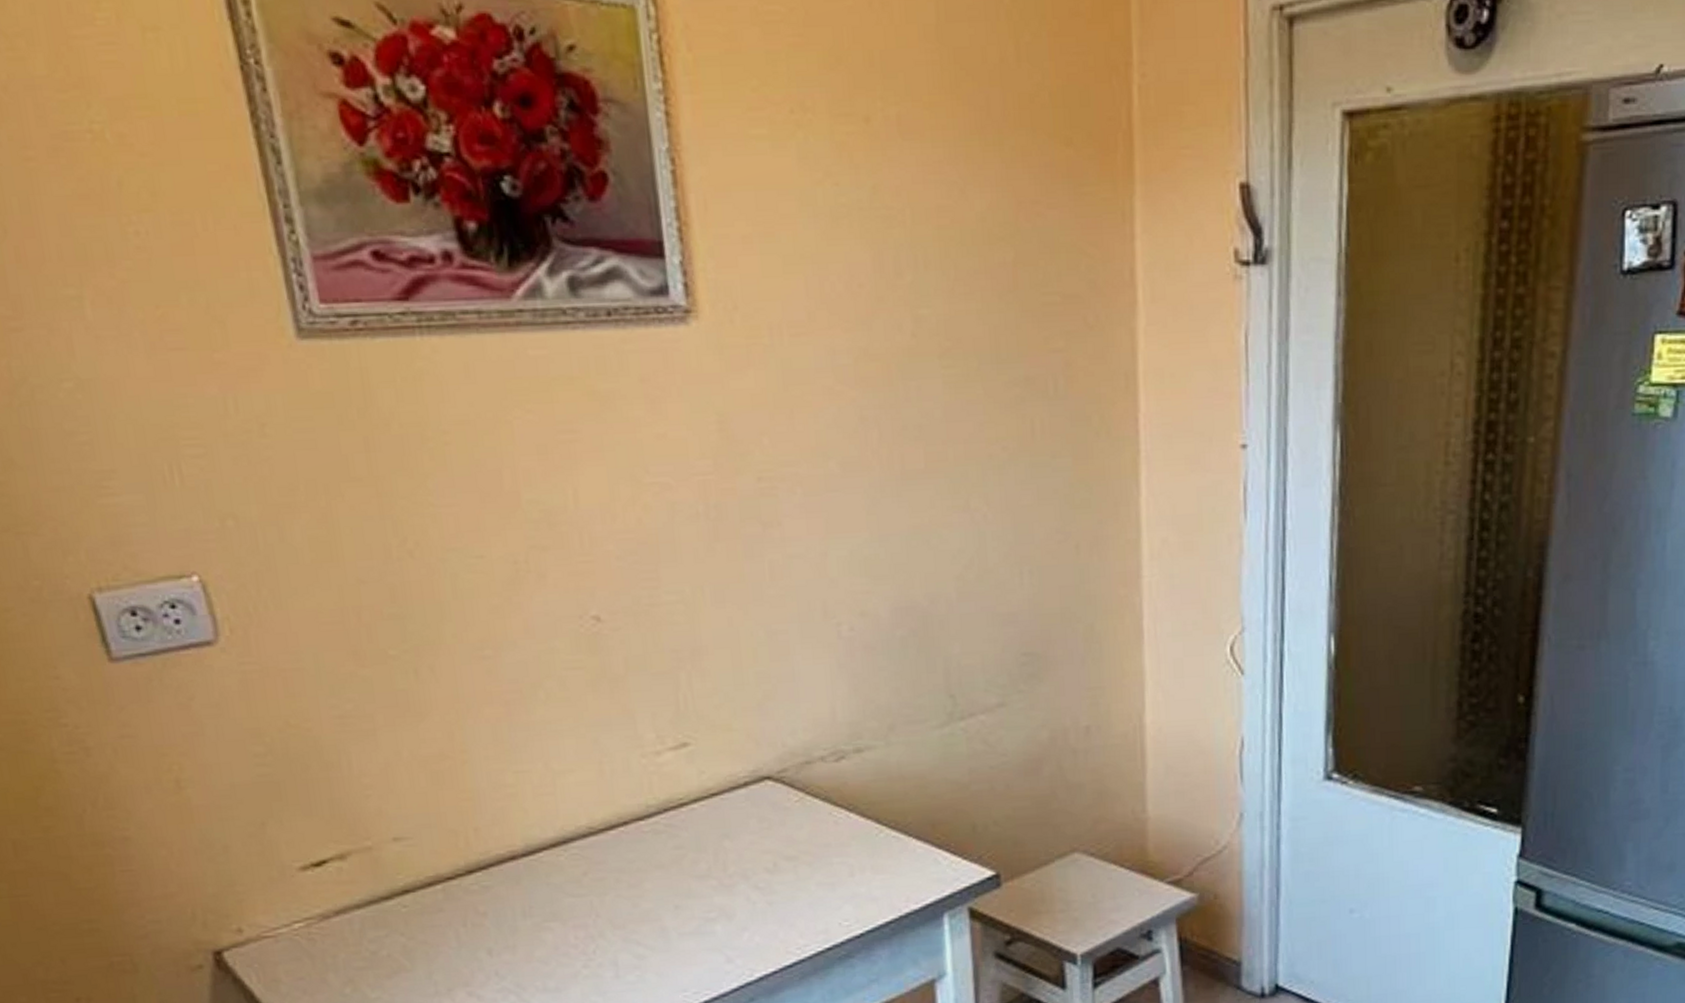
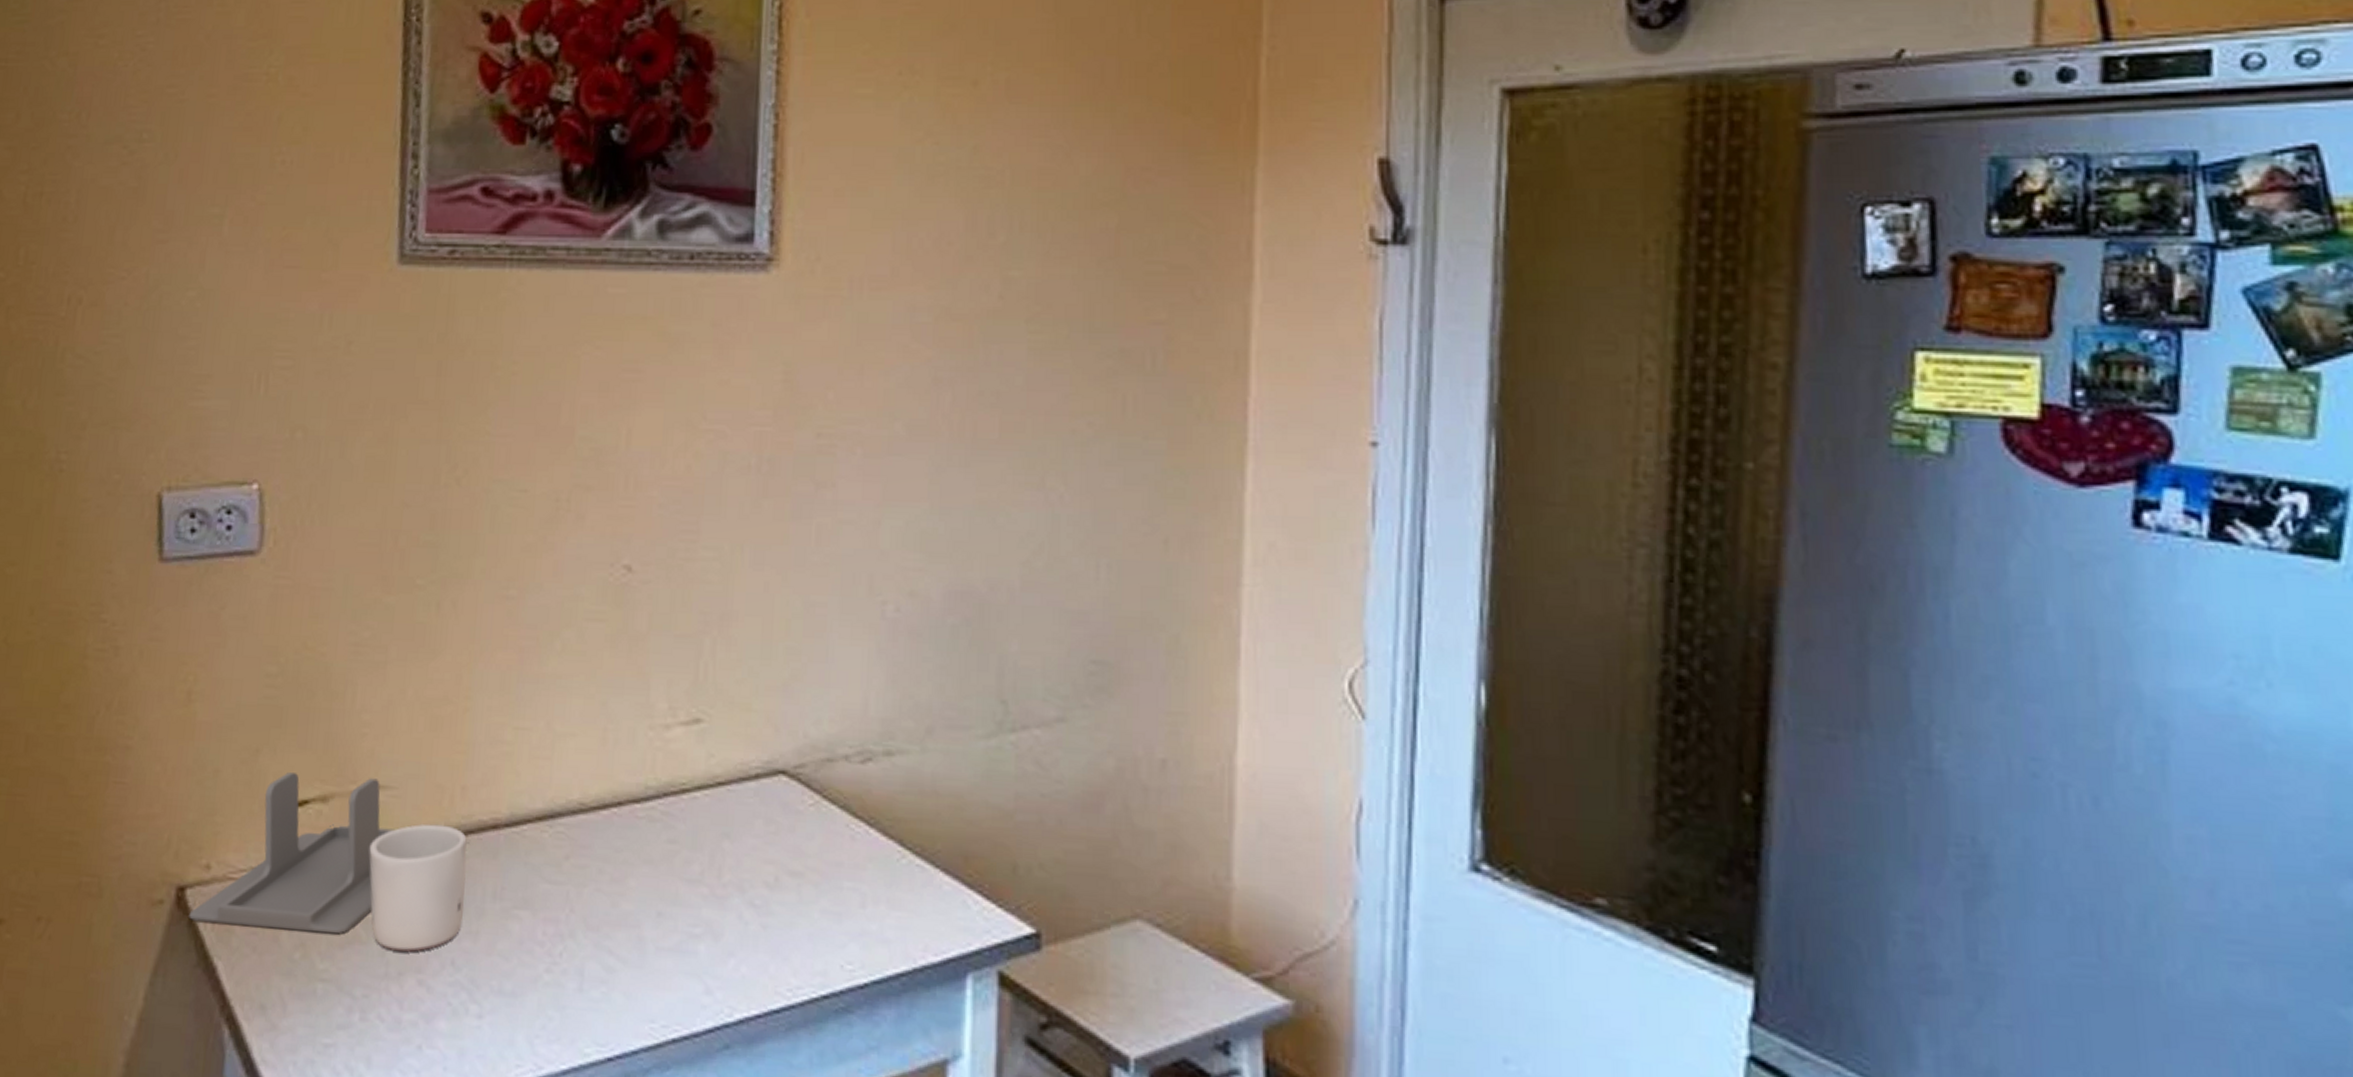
napkin holder: none [231,833,417,977] -> present [189,772,395,934]
mug: none [396,863,499,973] -> present [369,824,467,952]

